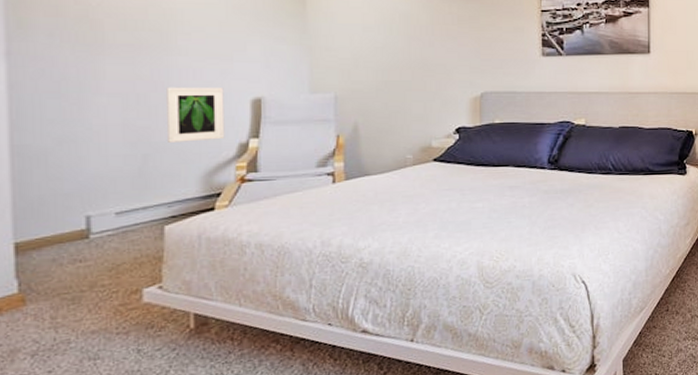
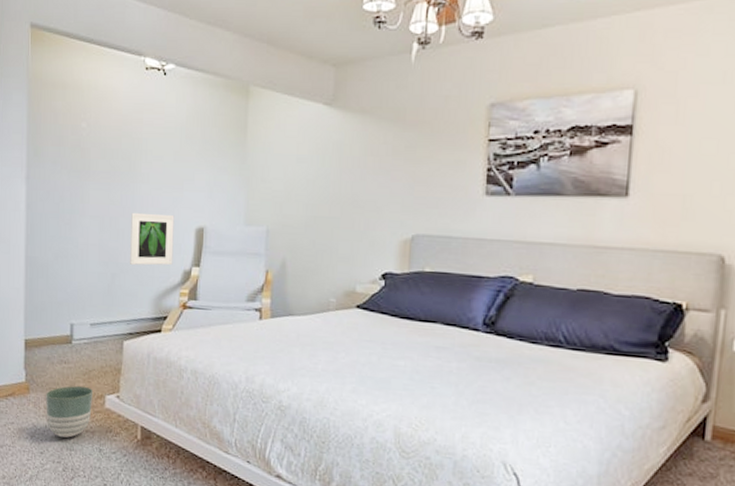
planter: none [52,283,124,348] -> present [46,386,92,438]

